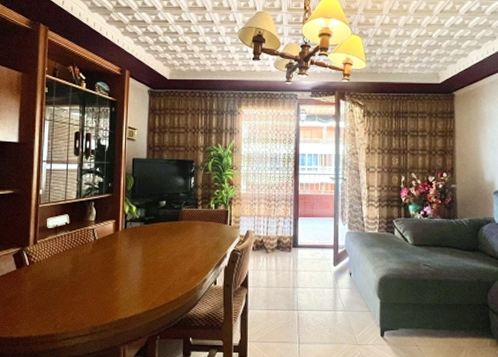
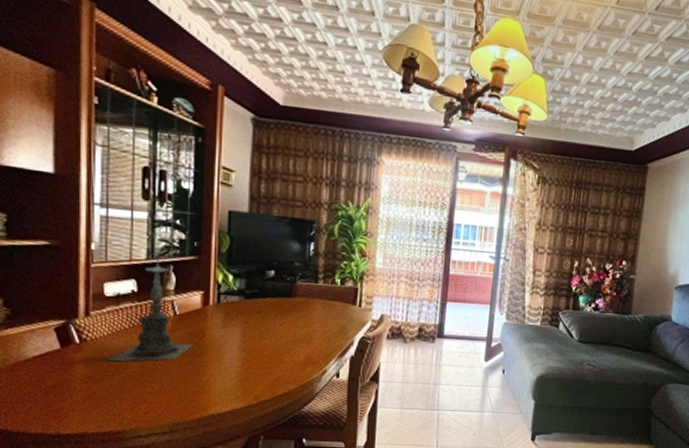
candle holder: none [47,194,109,278] -> present [107,254,195,362]

